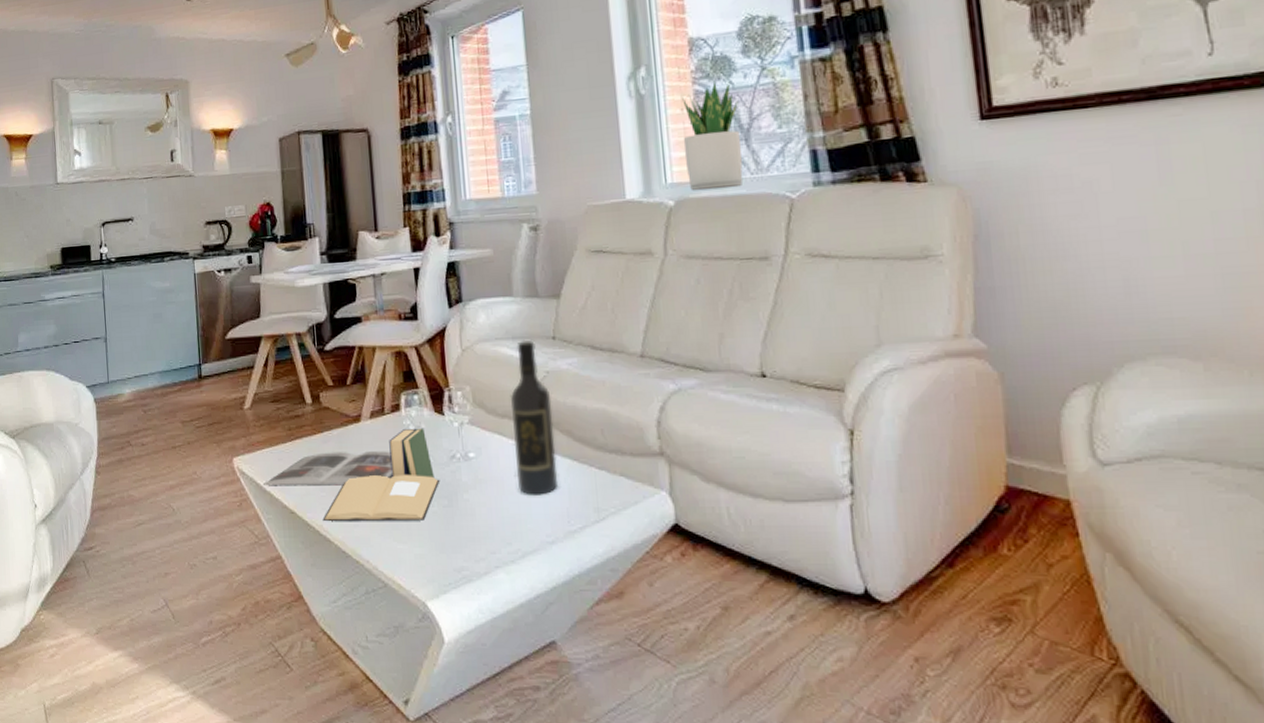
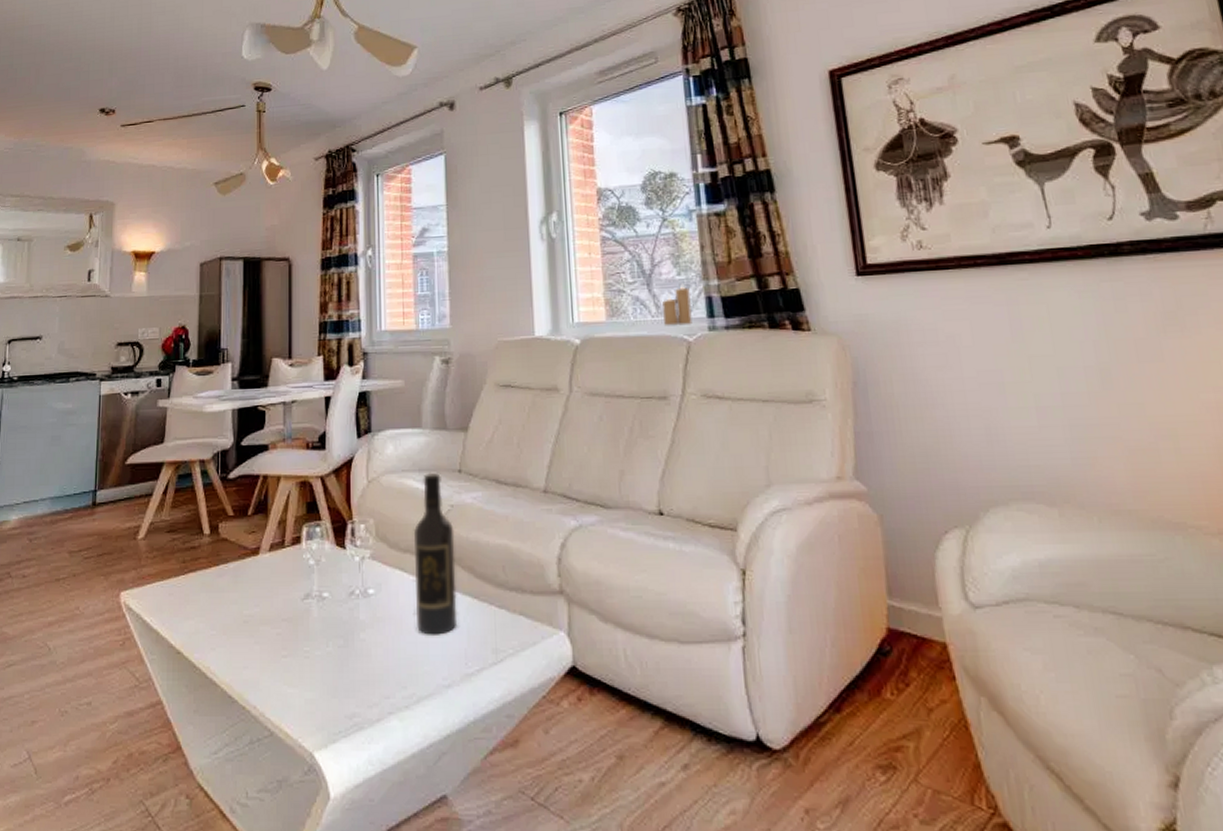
magazine: present [264,451,393,486] -> none [151,586,288,624]
book: present [322,427,440,521] -> none [210,562,337,662]
planter: present [682,80,743,191] -> none [590,228,645,331]
candle: none [762,136,795,184] -> present [662,283,692,326]

